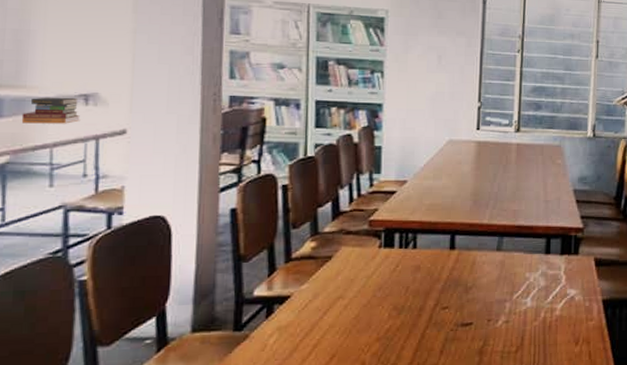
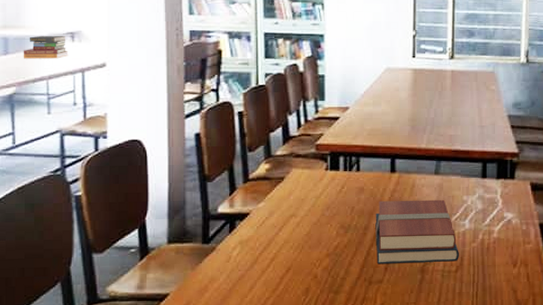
books: none [431,277,520,348] -> present [375,199,459,264]

